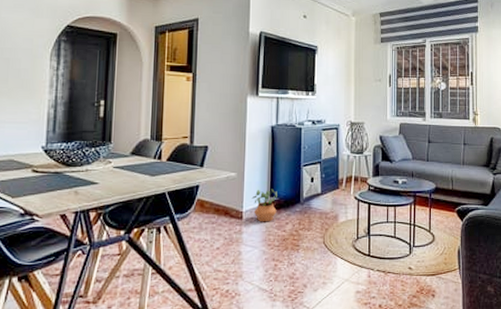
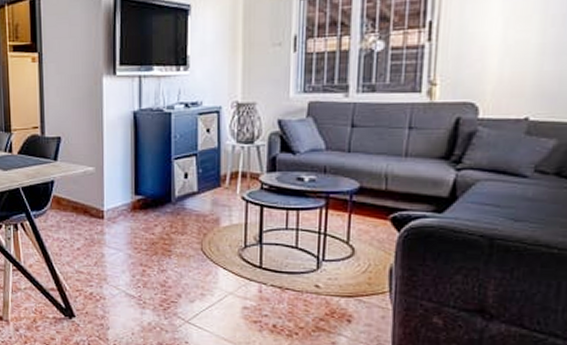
potted plant: present [251,189,277,222] -> none [113,185,143,223]

